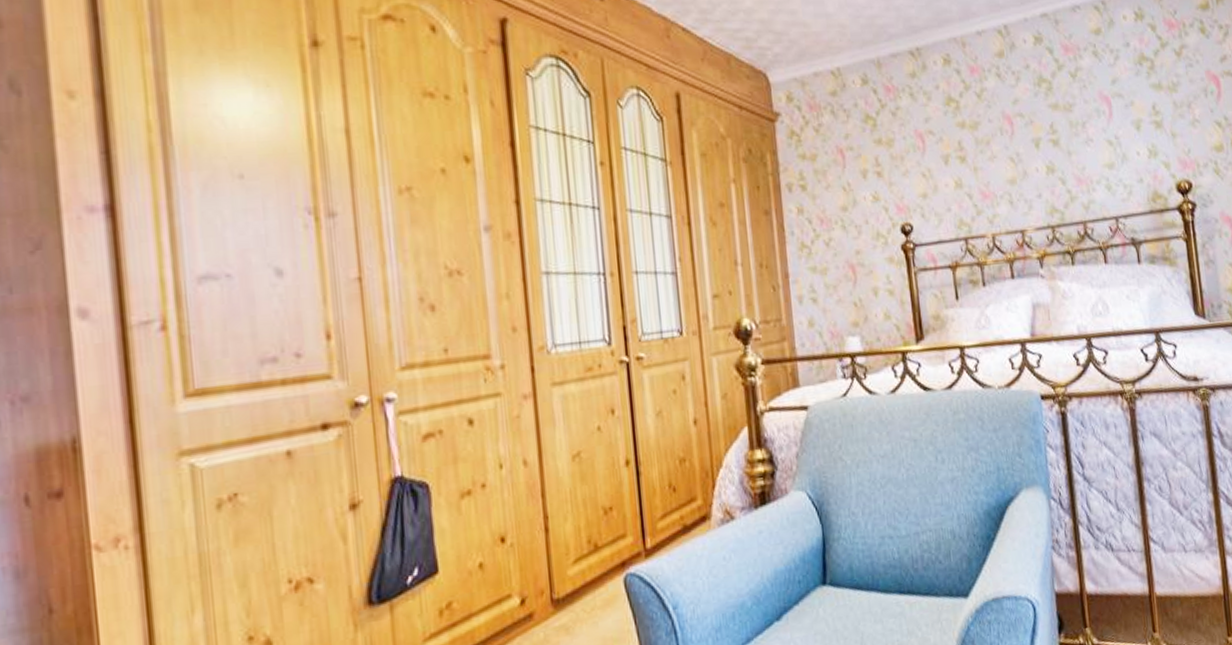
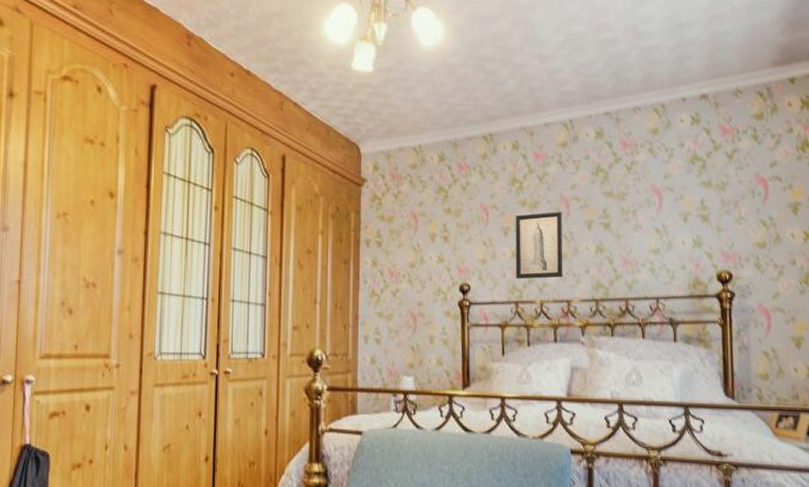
wall art: none [954,131,1014,213] -> present [515,212,563,279]

